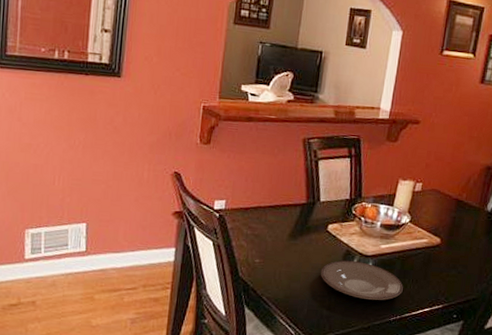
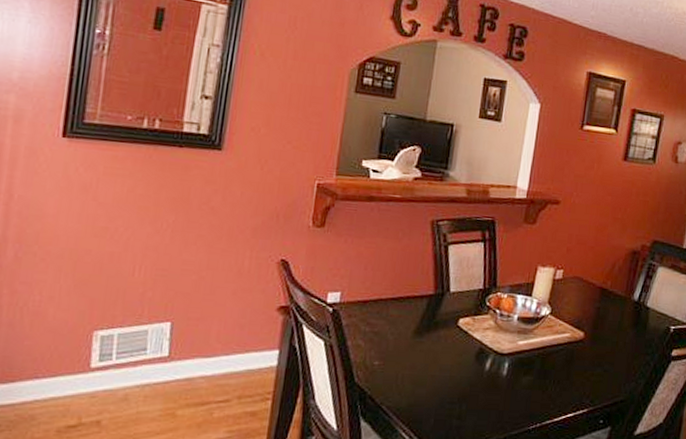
plate: present [320,260,403,301] -> none [449,360,544,407]

